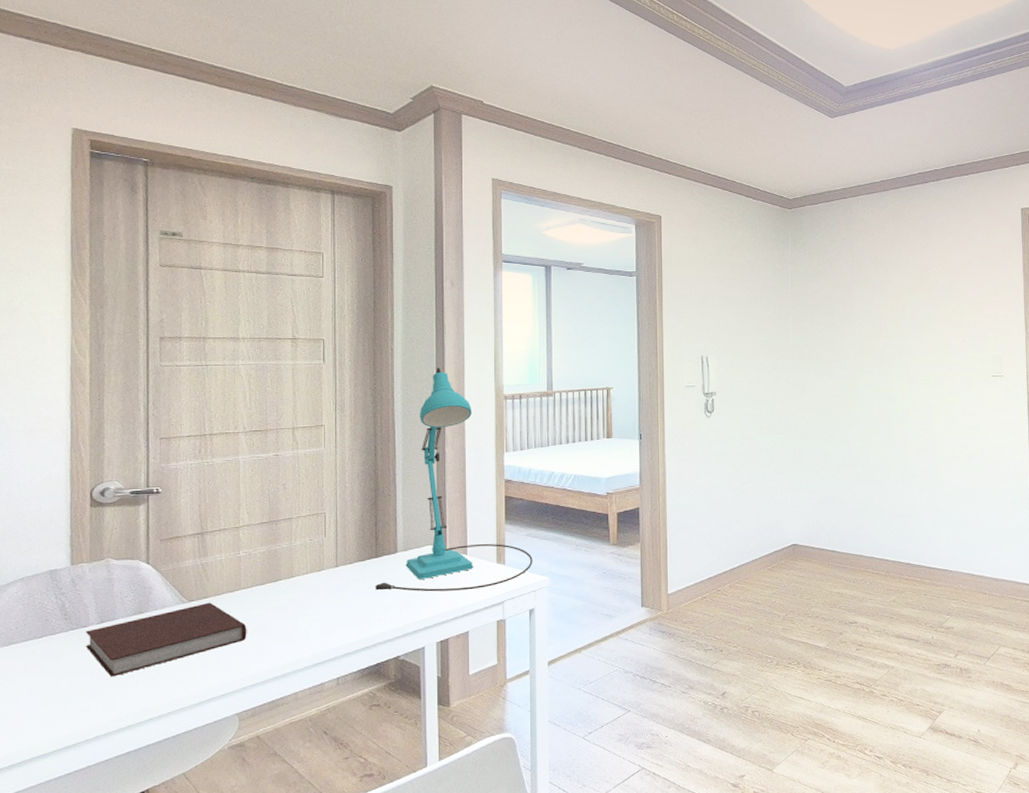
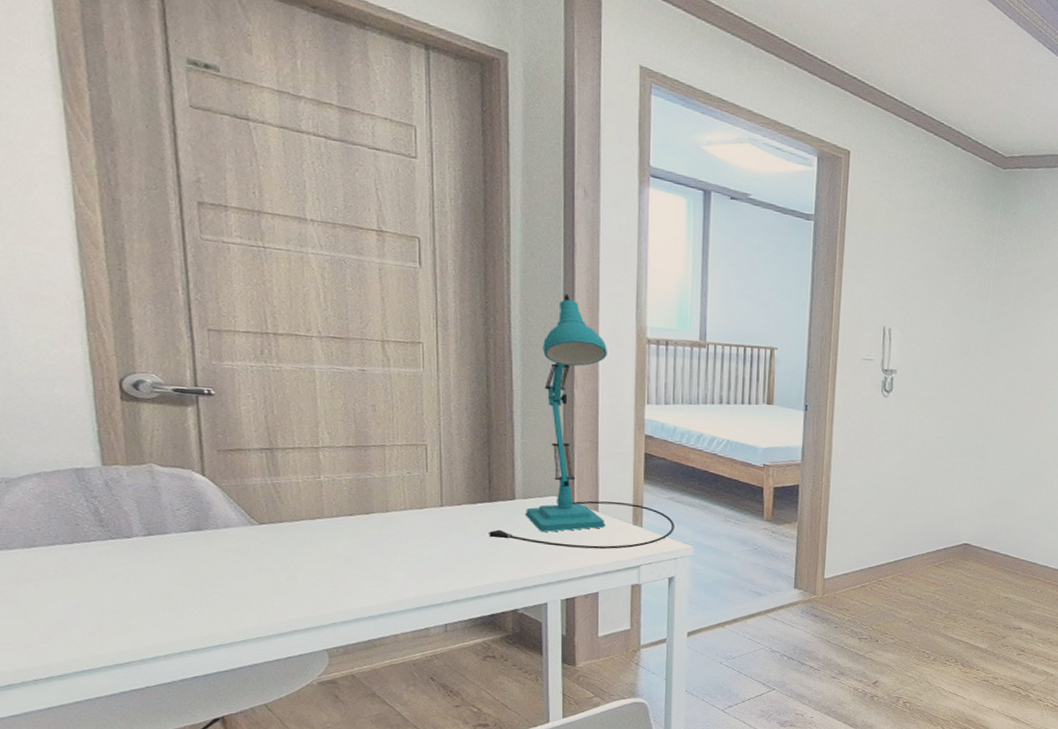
notebook: present [85,602,247,677] -> none [129,527,334,596]

